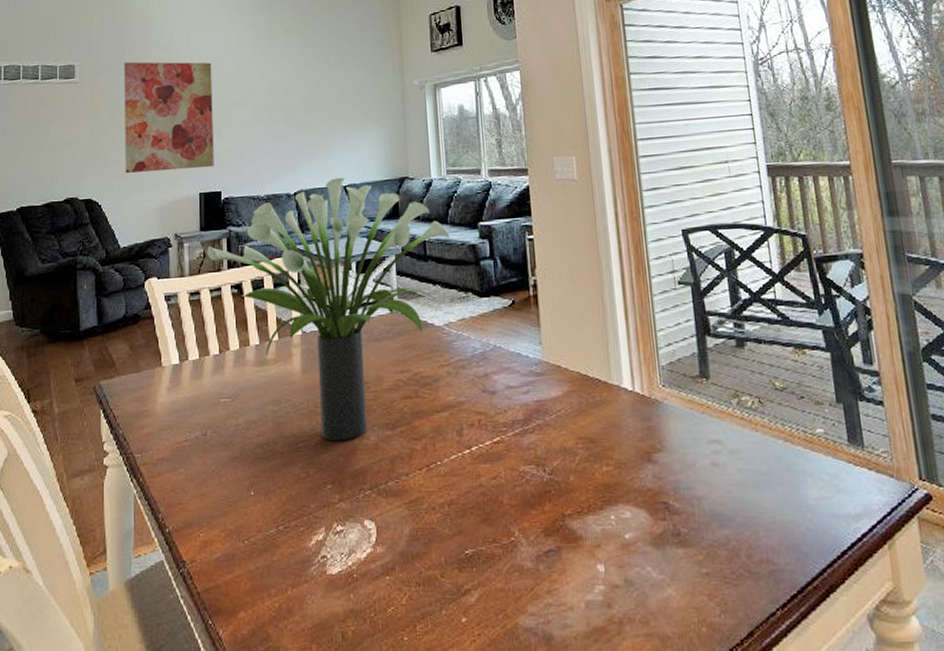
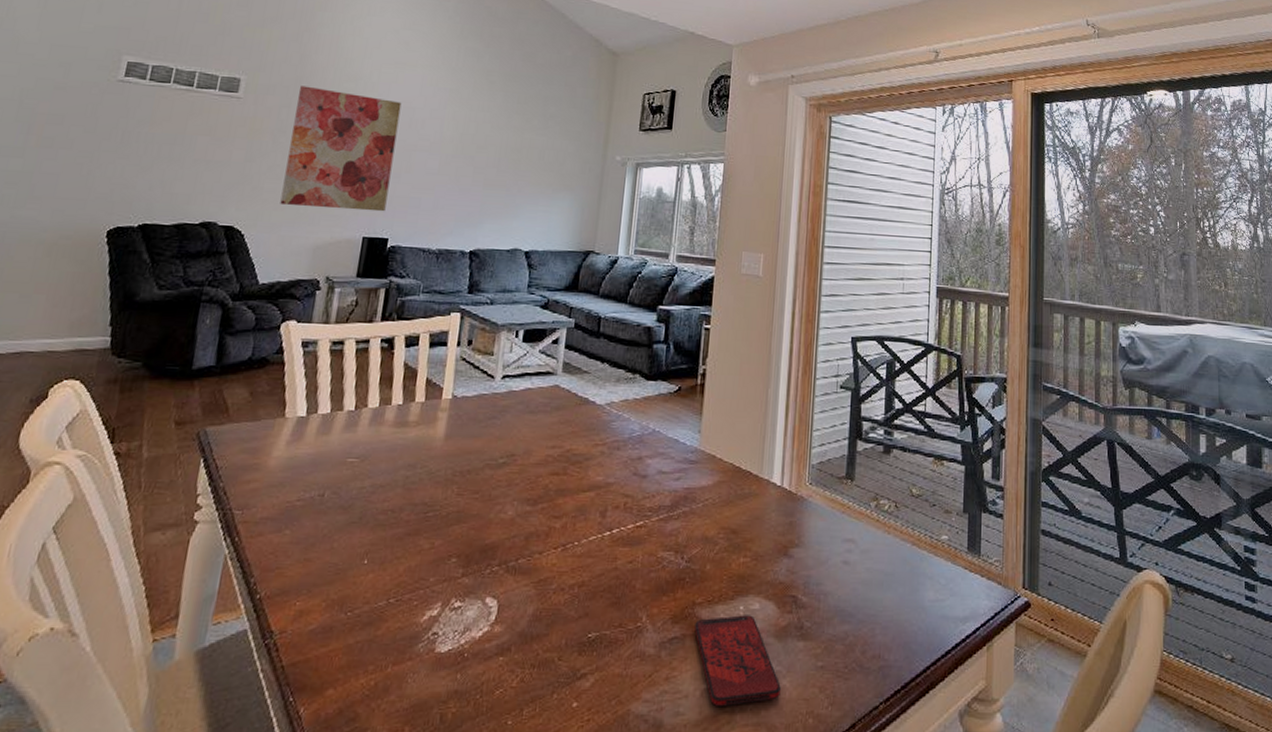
flower arrangement: present [207,177,449,442] -> none [360,242,626,513]
smartphone: none [568,524,668,619] -> present [694,615,781,707]

